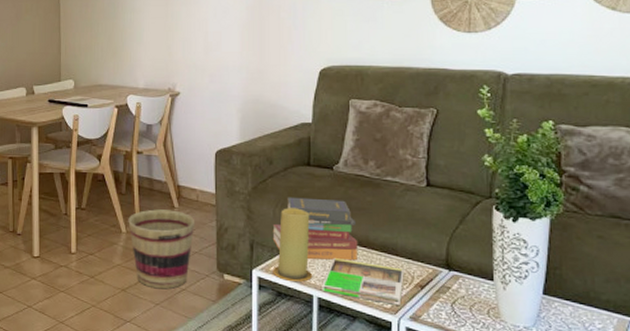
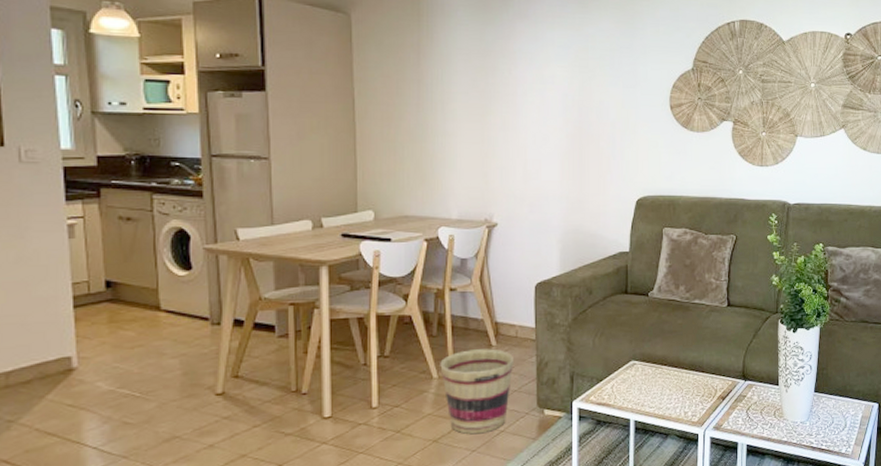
books: present [272,197,359,261] -> none [592,325,671,384]
candle: present [273,208,312,282] -> none [592,336,629,408]
magazine: present [322,257,404,305] -> none [638,380,709,418]

